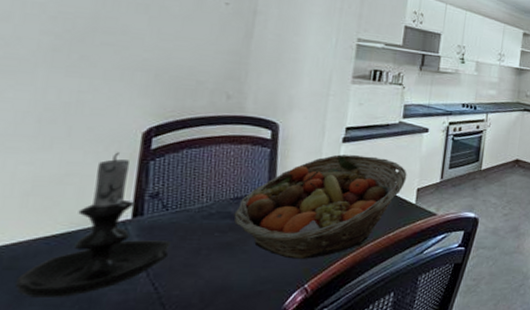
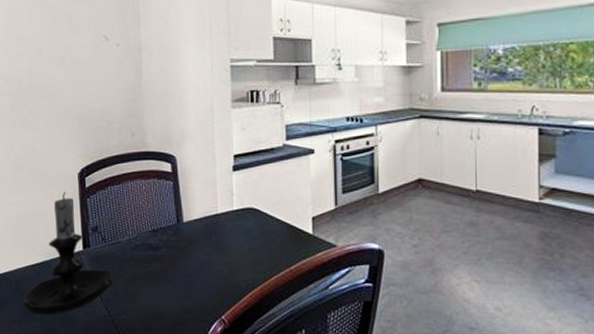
fruit basket: present [233,154,407,259] -> none [154,184,300,291]

